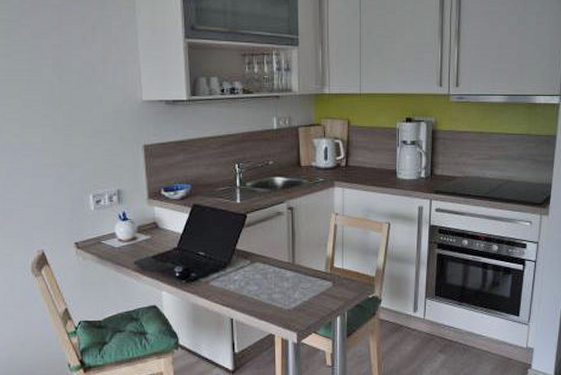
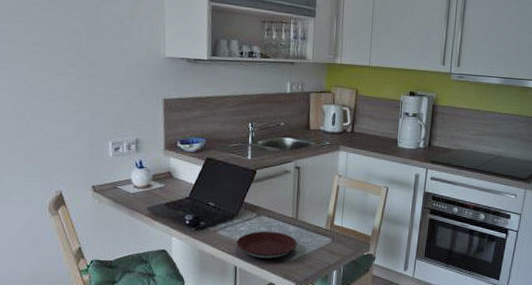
plate: none [230,278,296,308] -> present [236,231,297,259]

